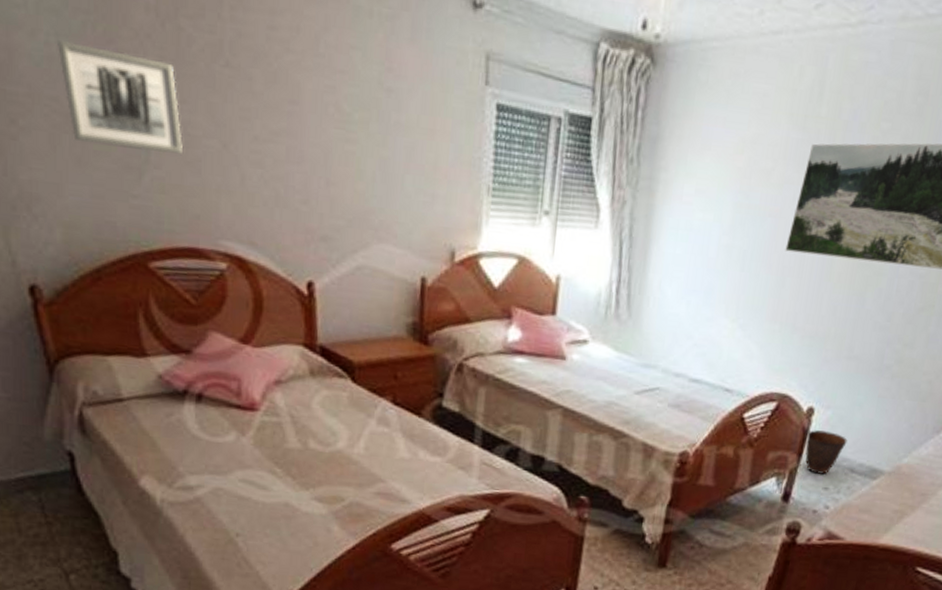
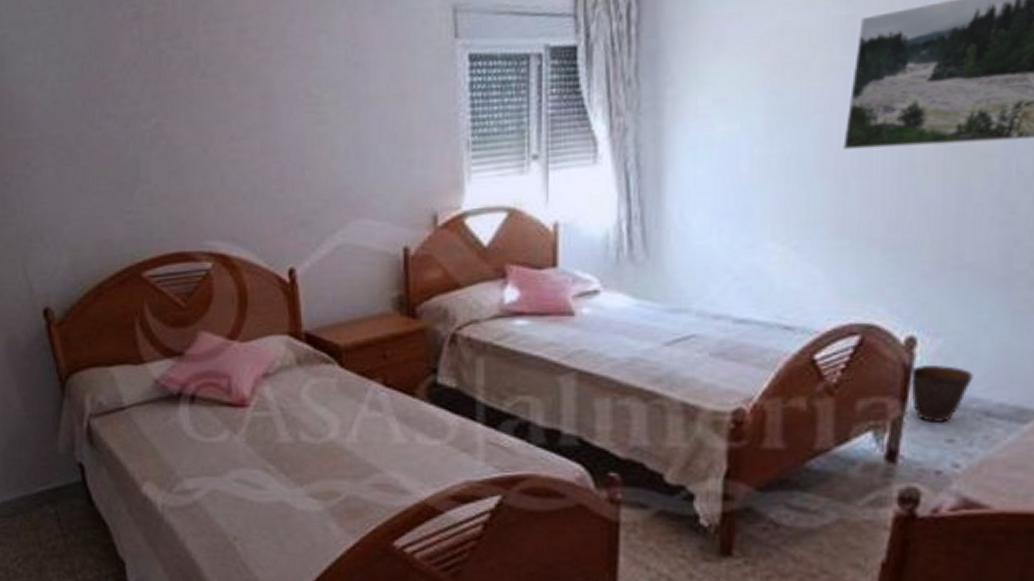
wall art: present [58,39,183,154] -> none [61,83,168,171]

